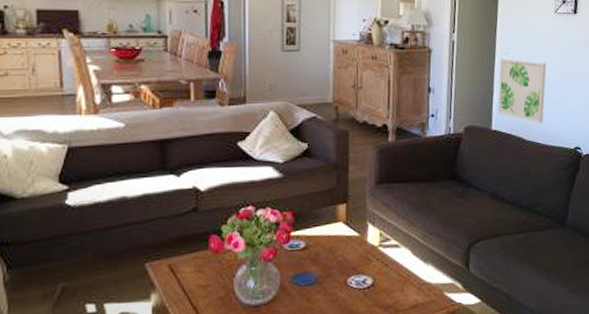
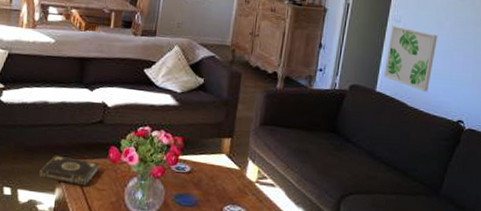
book: none [126,256,200,287] -> present [37,155,100,186]

